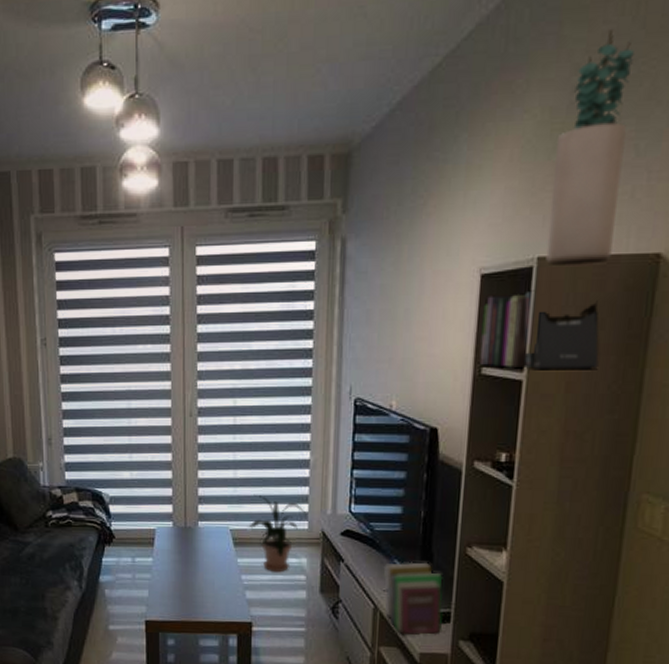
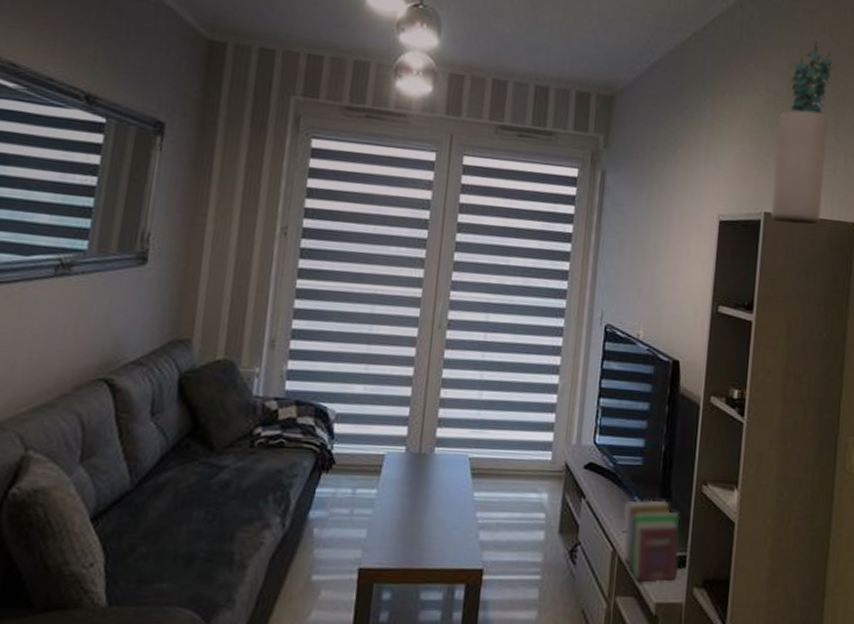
house plant: present [247,494,307,572] -> none [488,418,552,508]
books: present [479,290,599,370] -> none [717,240,812,318]

